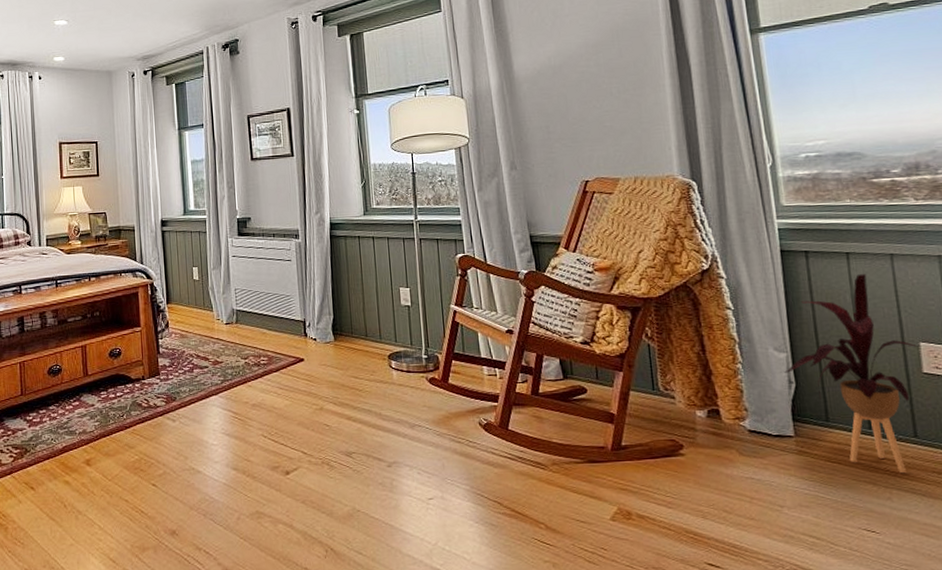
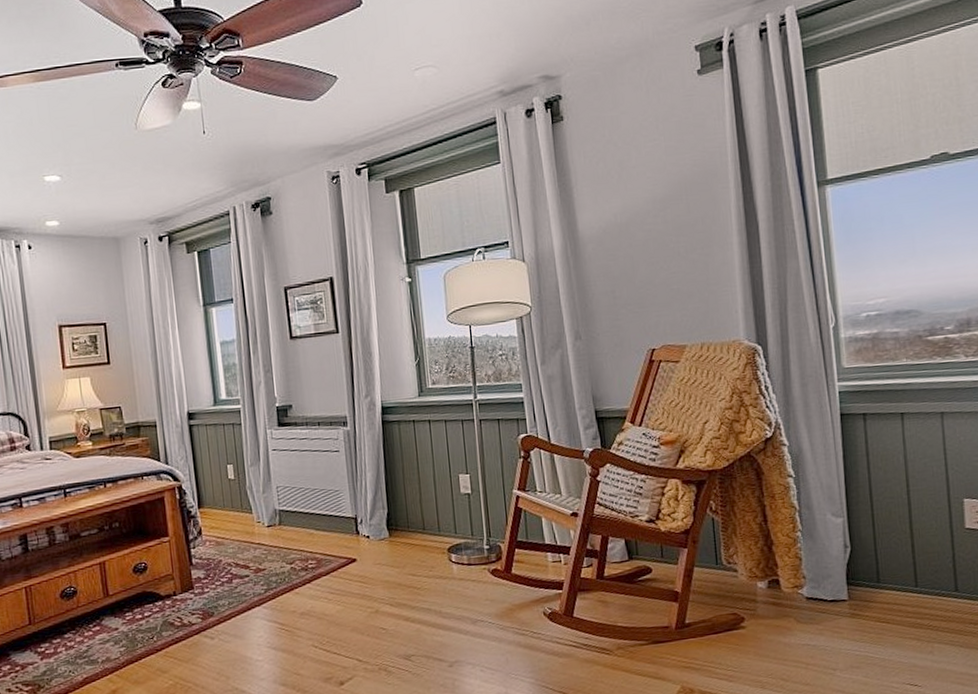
house plant: present [784,274,918,474] -> none [841,434,962,628]

